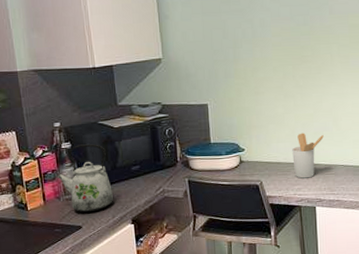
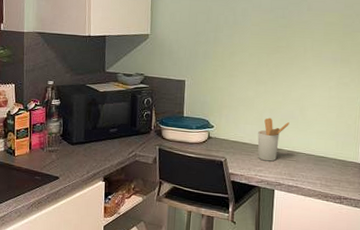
kettle: present [57,144,114,213] -> none [44,103,91,166]

